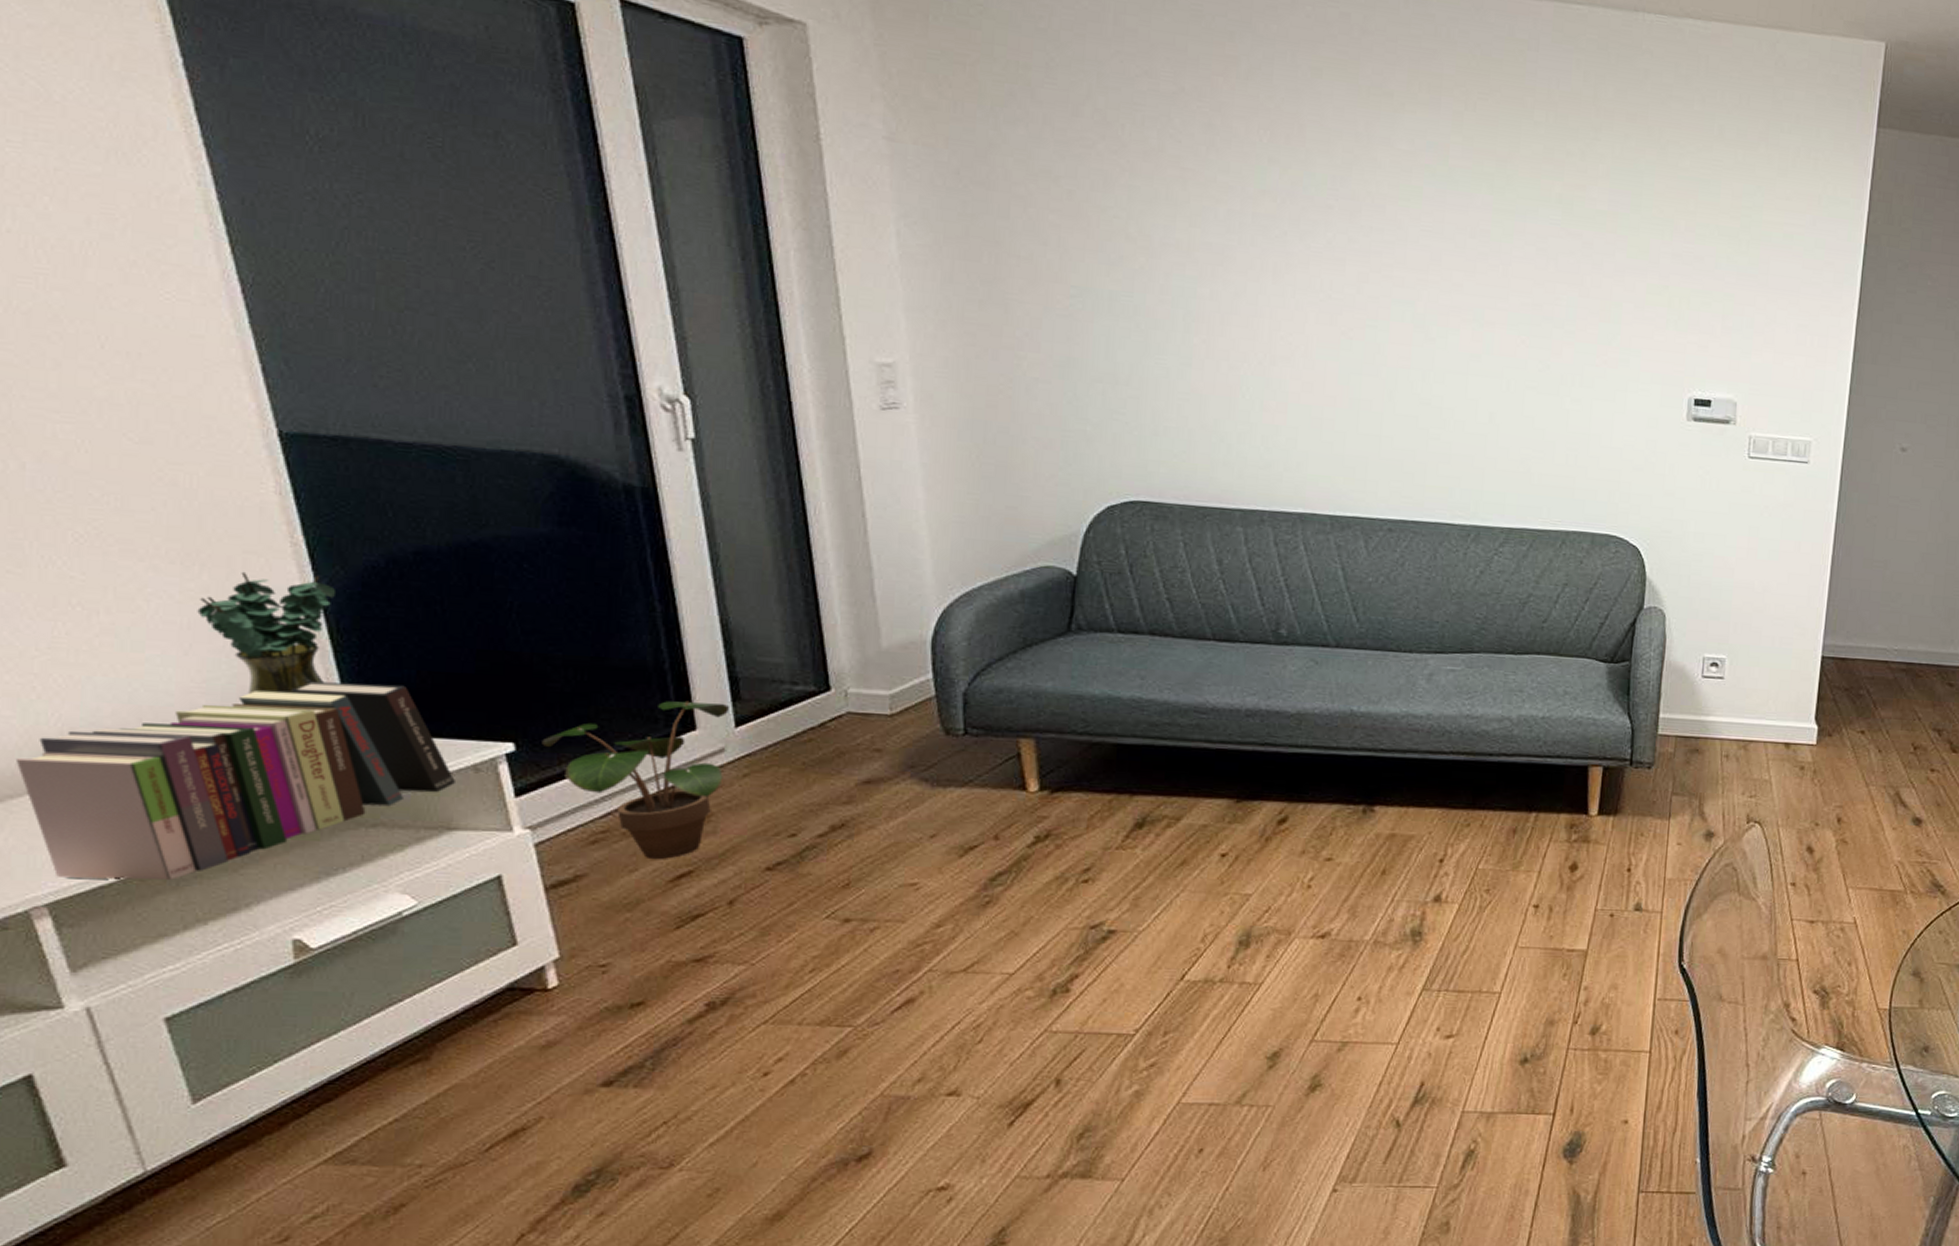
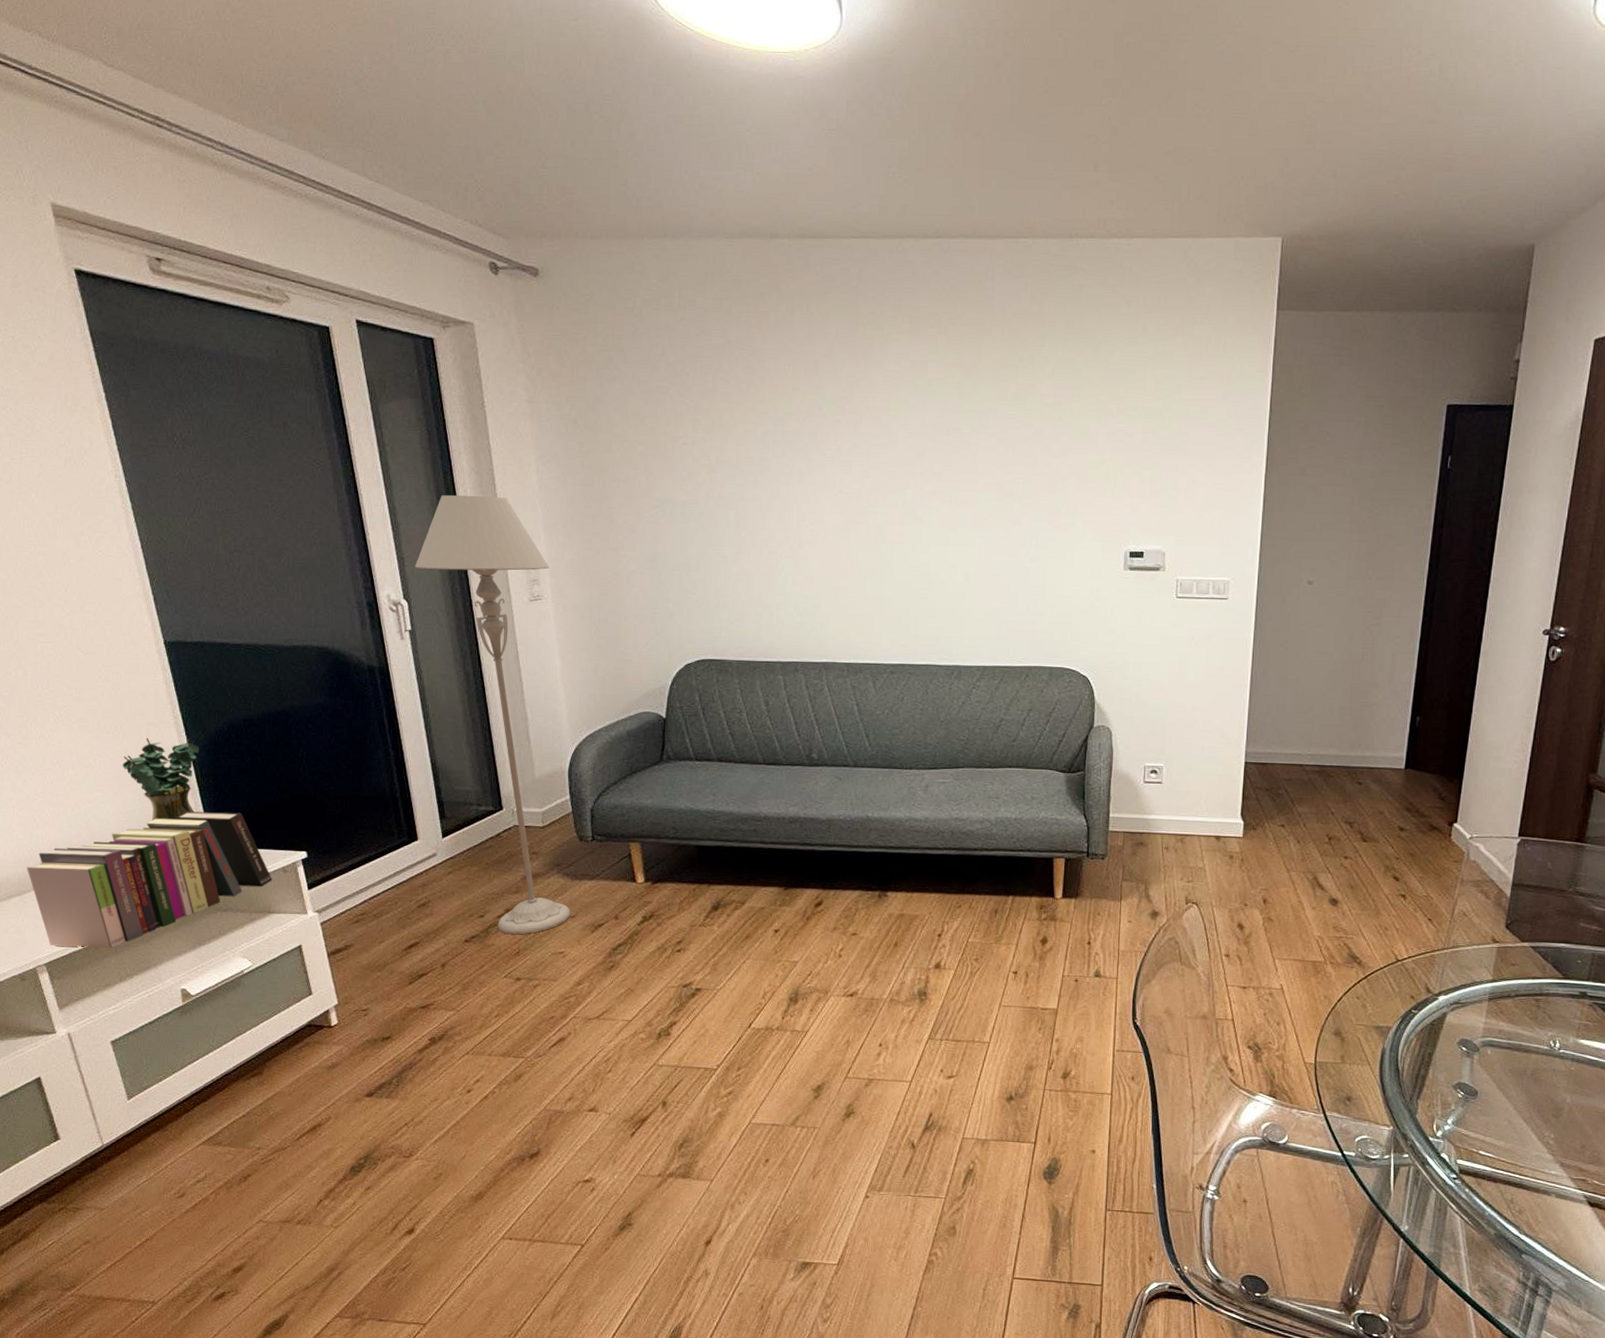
potted plant: present [542,701,730,860] -> none [323,819,439,935]
floor lamp: none [703,255,930,861] -> present [415,495,571,935]

